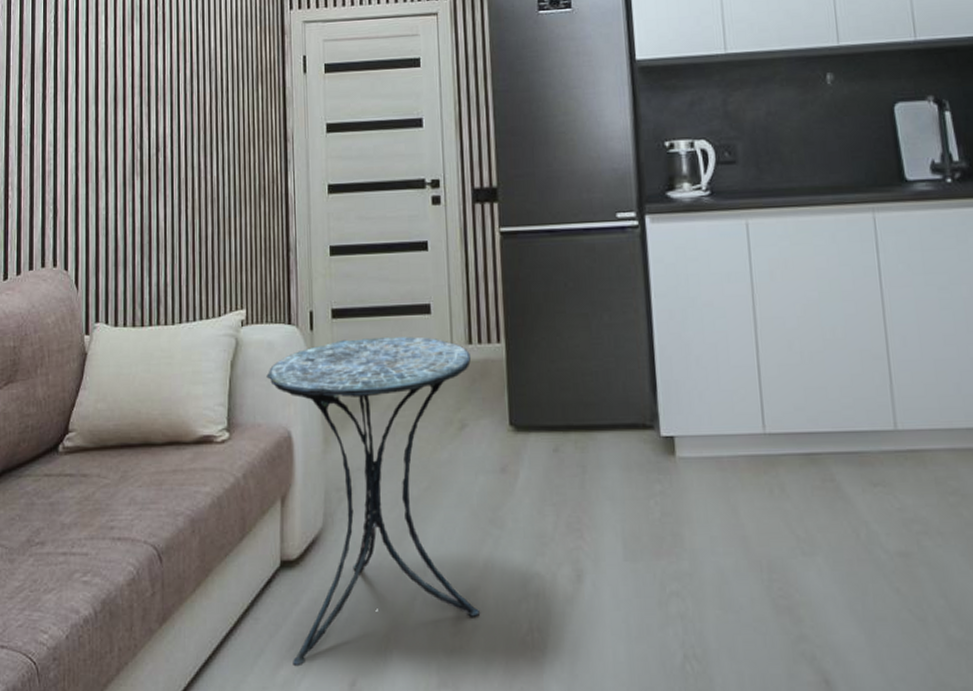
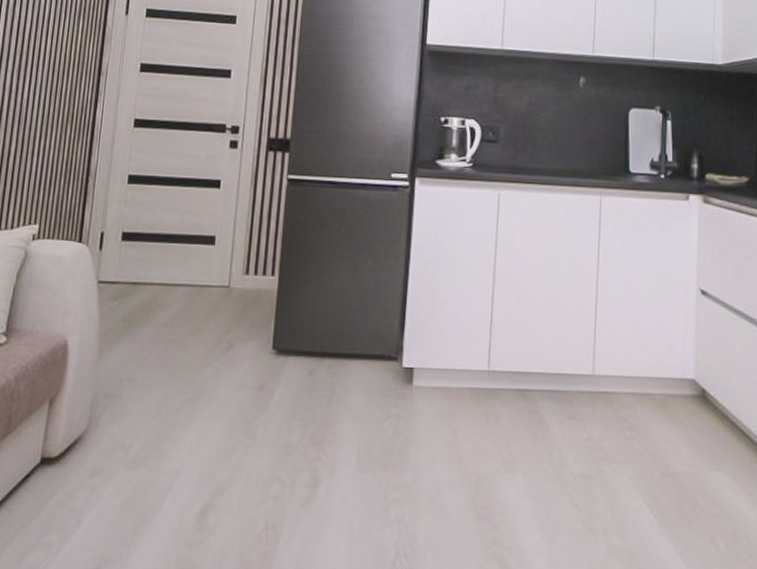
side table: present [266,336,480,667] -> none [40,260,246,555]

